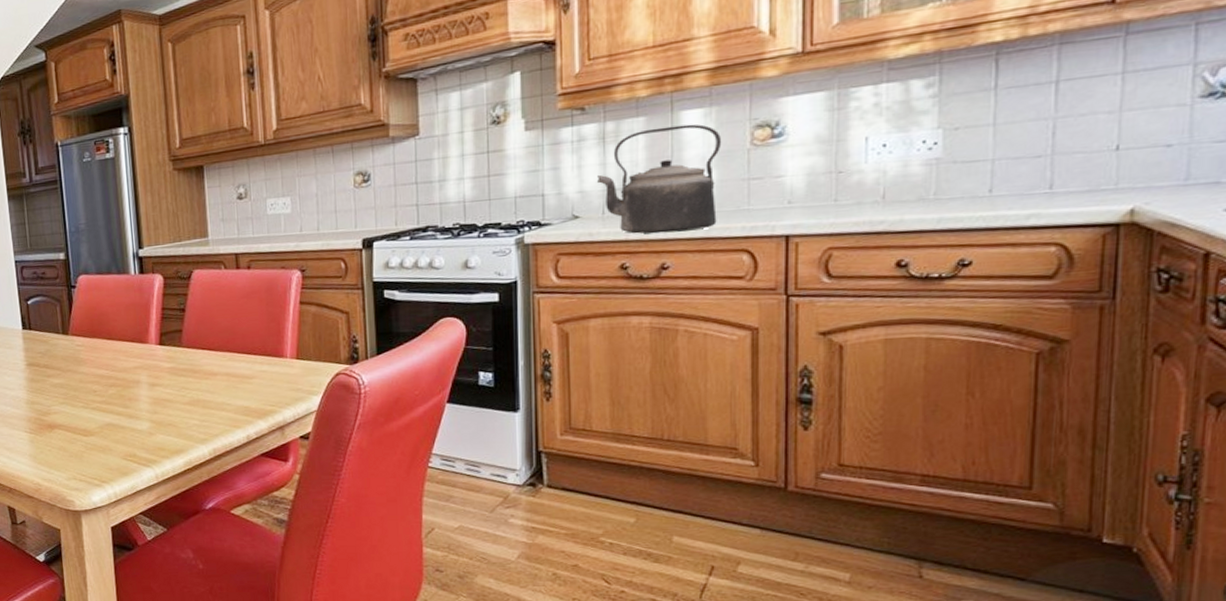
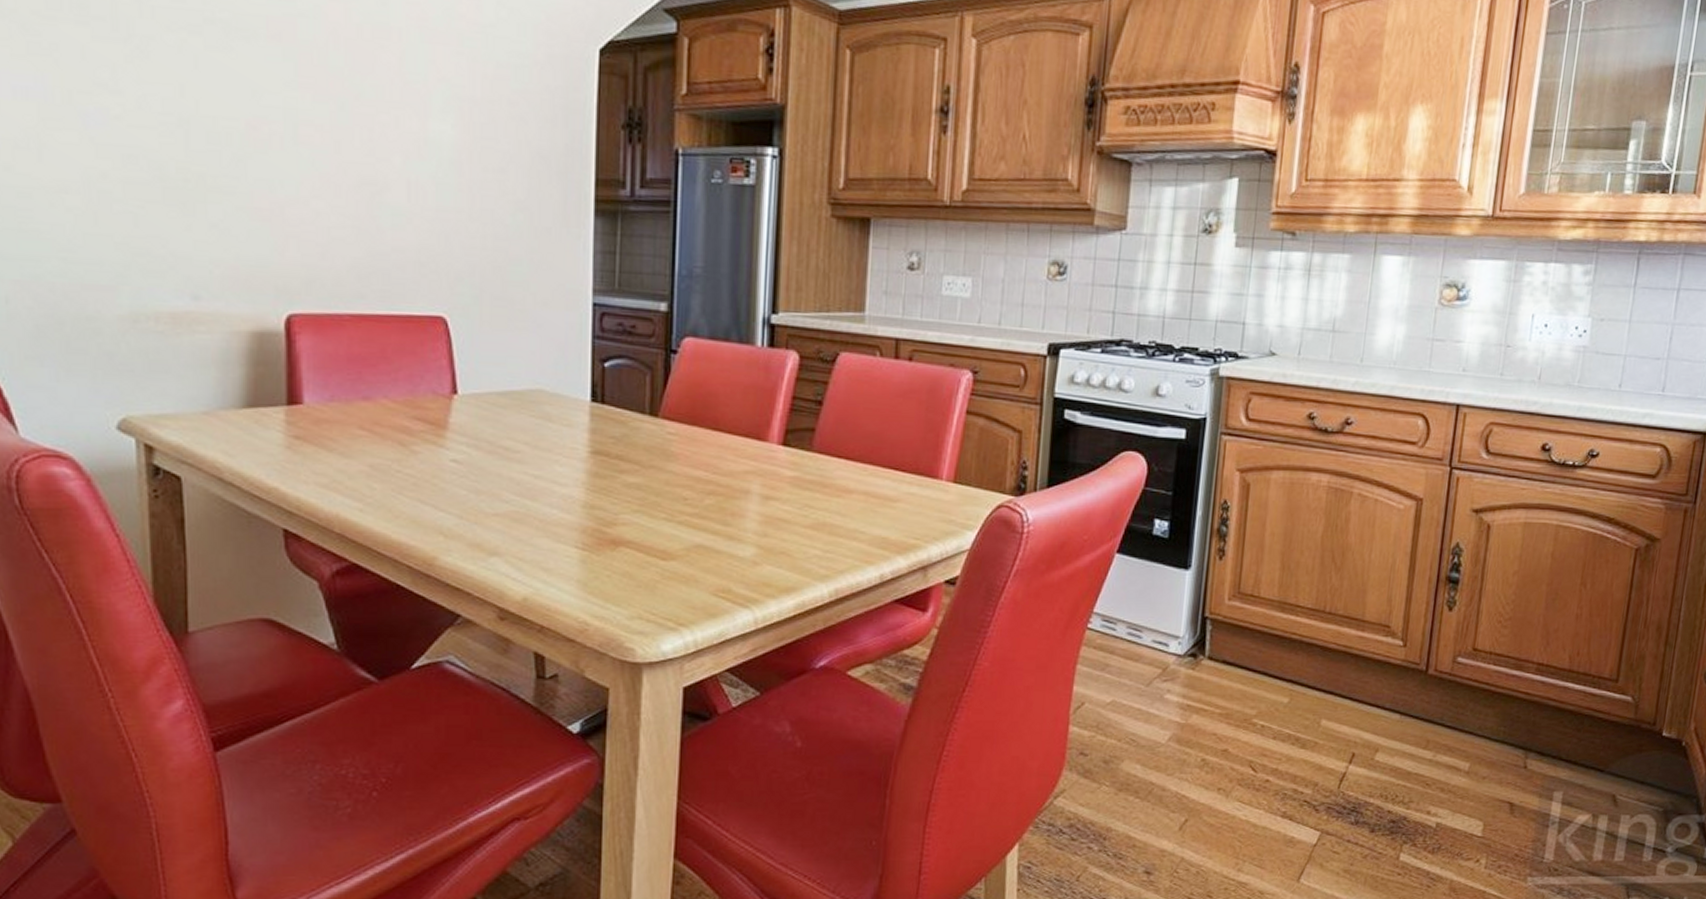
kettle: present [597,124,722,234] -> none [1298,268,1415,387]

